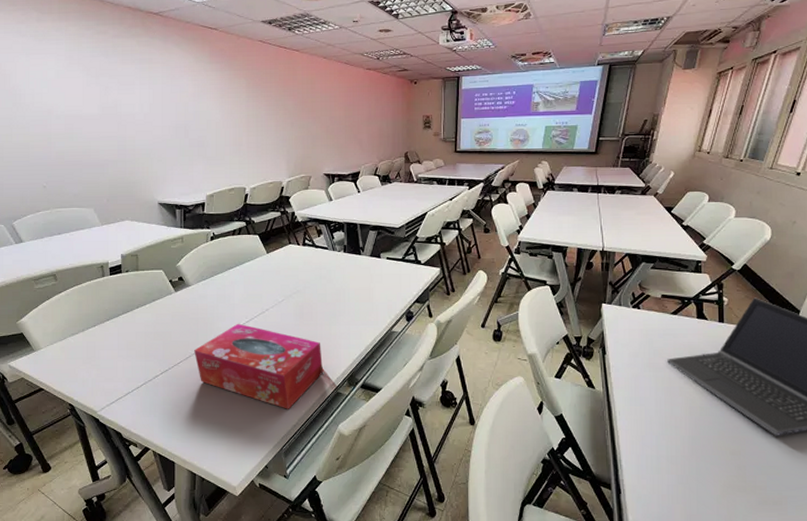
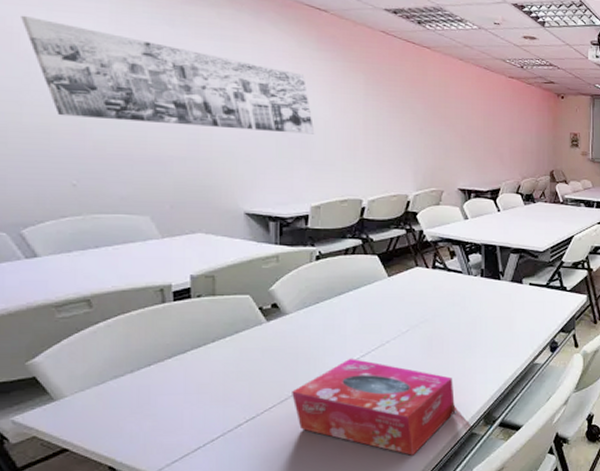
wall art: none [10,60,209,135] -> present [21,15,315,134]

